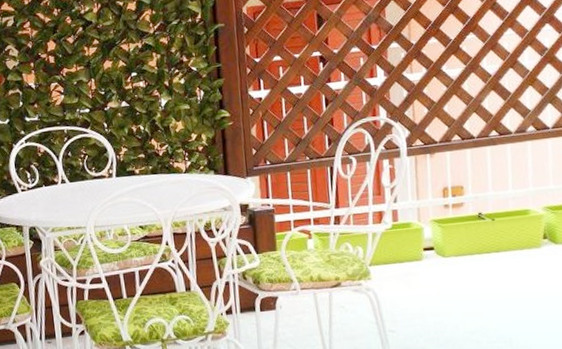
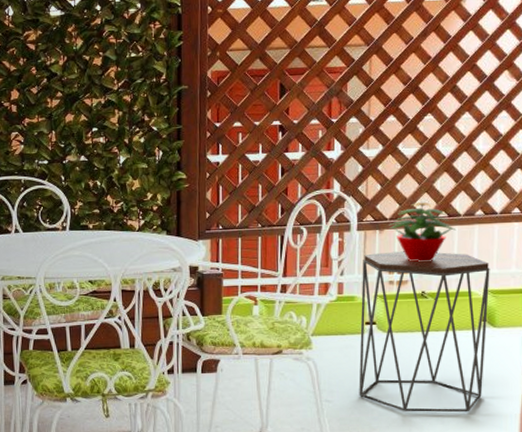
side table: none [415,171,550,337] -> present [359,251,490,413]
potted flower: none [439,121,509,183] -> present [389,201,456,262]

